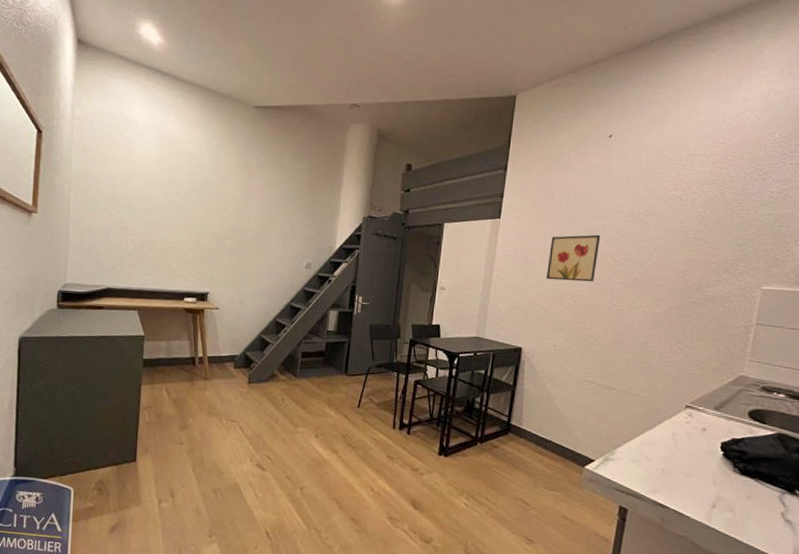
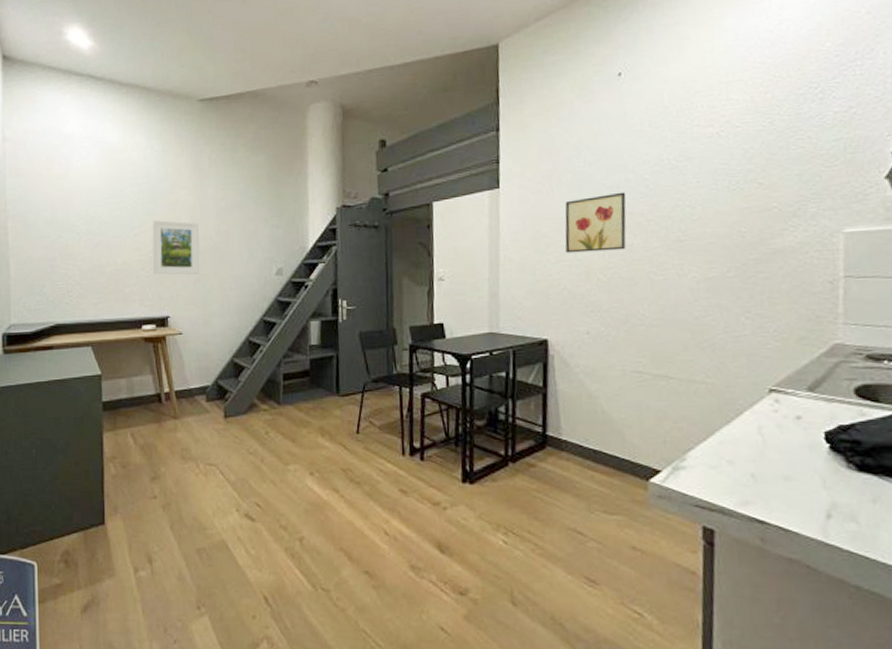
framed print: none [199,207,242,259] -> present [152,220,200,275]

